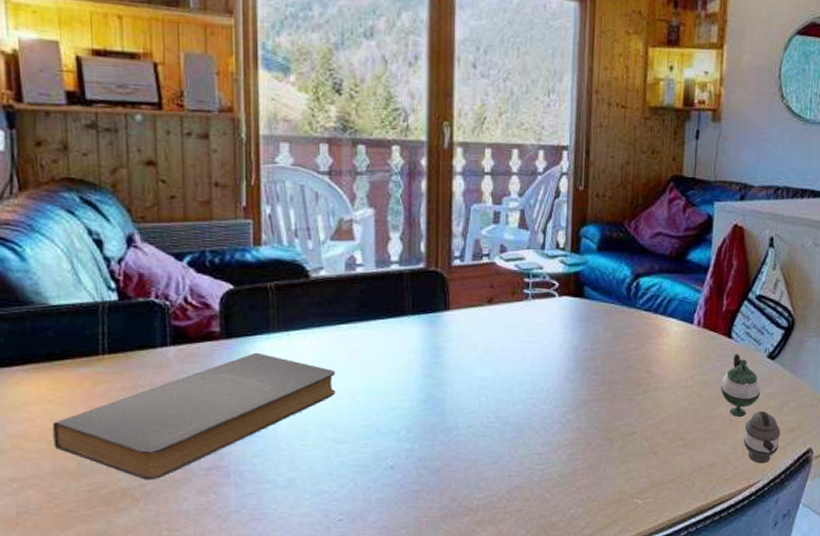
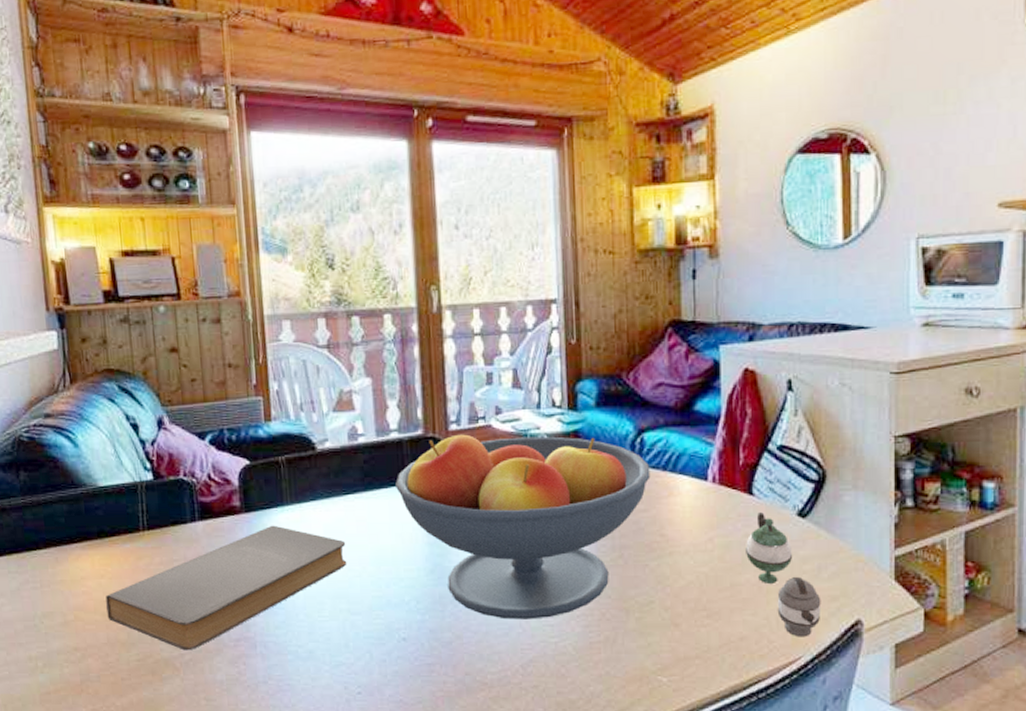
fruit bowl: none [393,270,643,448] -> present [396,434,651,620]

